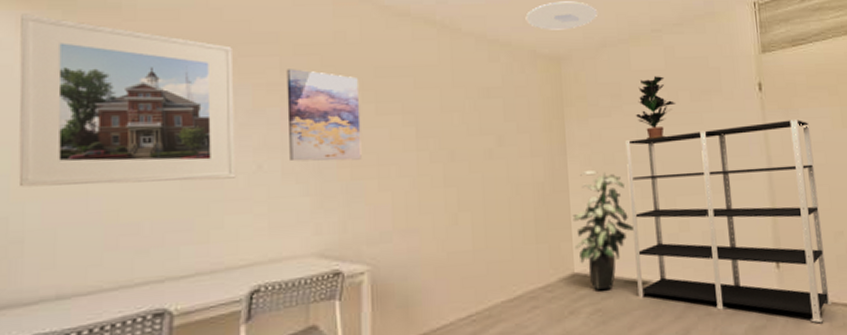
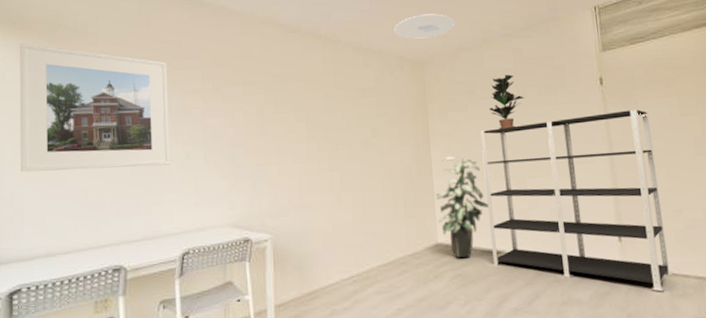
wall art: present [286,69,362,162] -> none [207,78,265,151]

